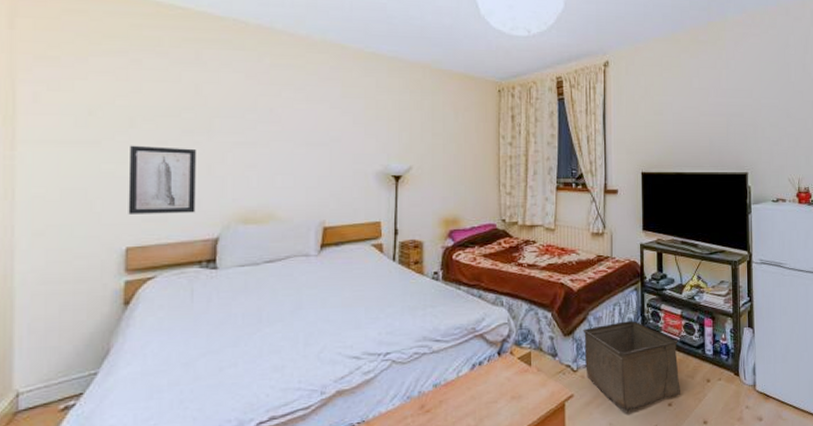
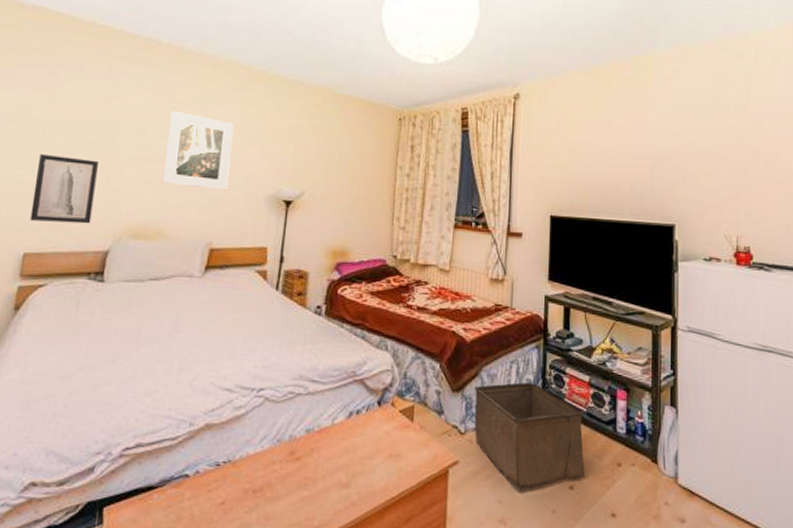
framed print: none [266,94,335,170] -> present [162,111,234,190]

